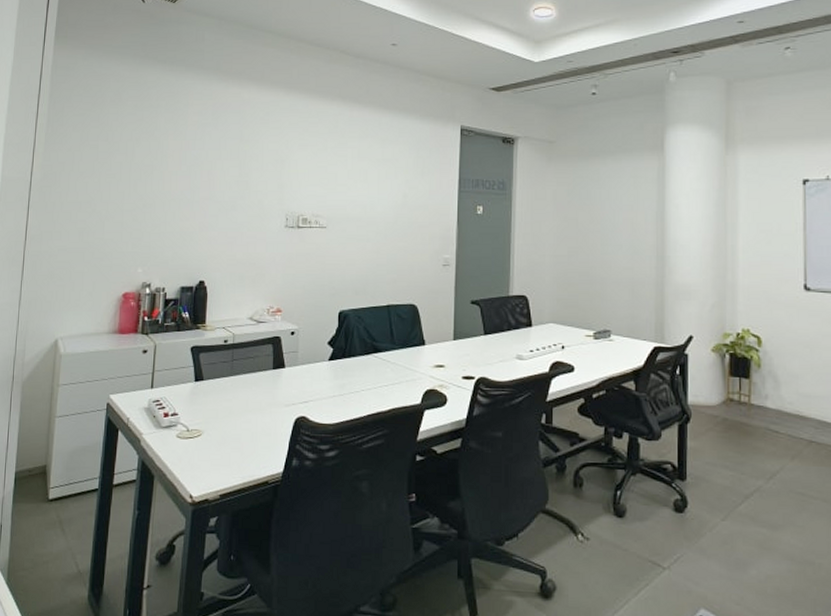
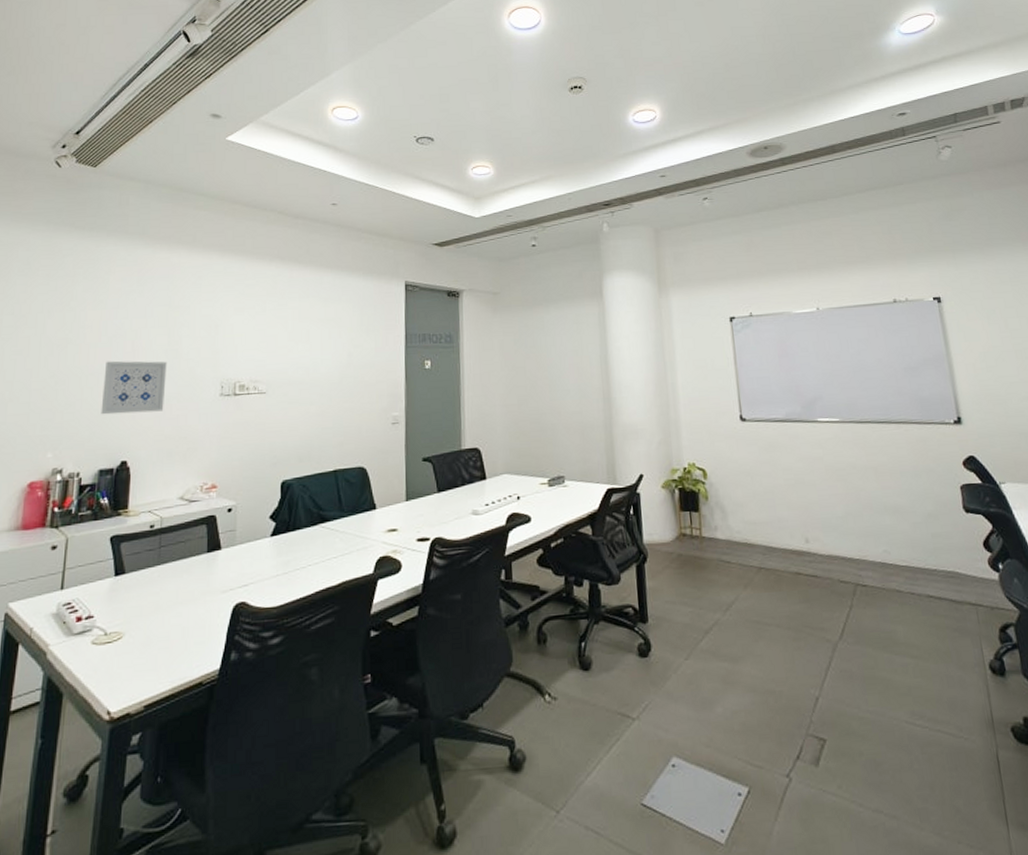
wall art: none [182,188,238,238] -> present [101,360,167,415]

